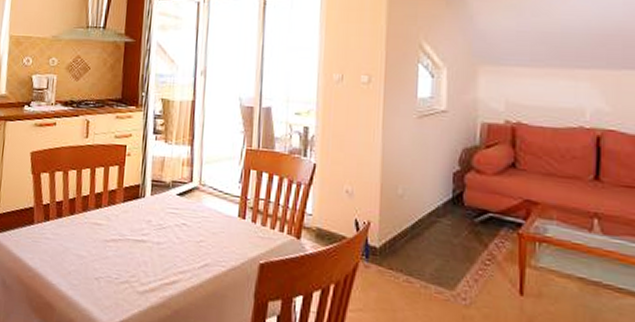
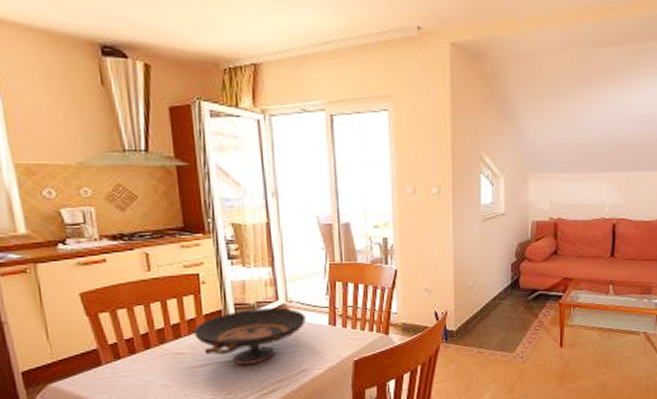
decorative bowl: none [113,187,216,248] -> present [194,305,306,365]

